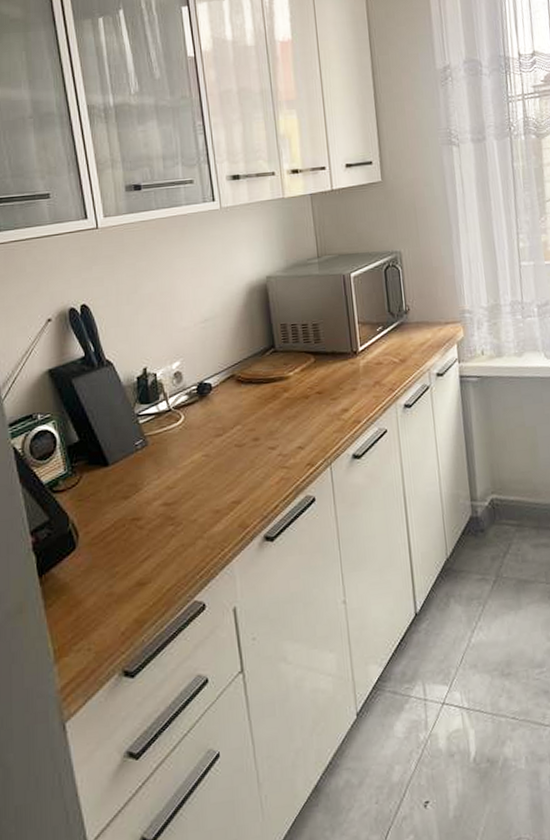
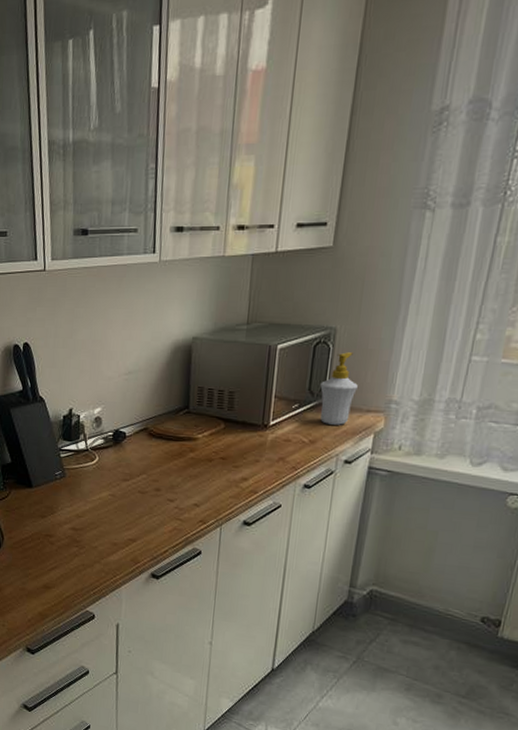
soap bottle: none [398,272,432,342] -> present [320,352,358,425]

